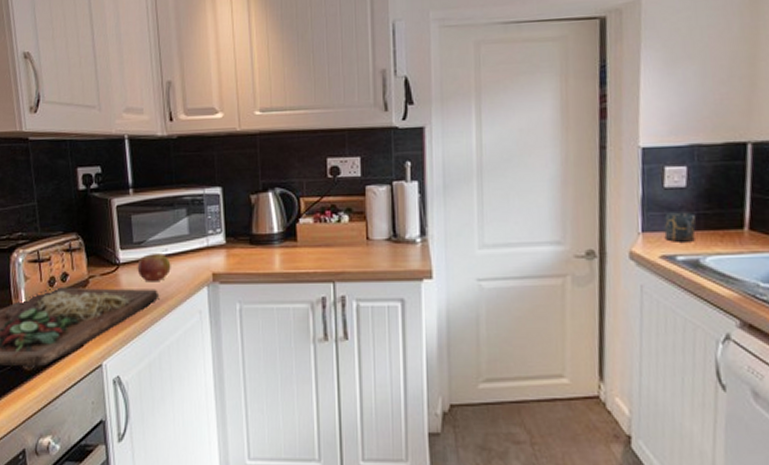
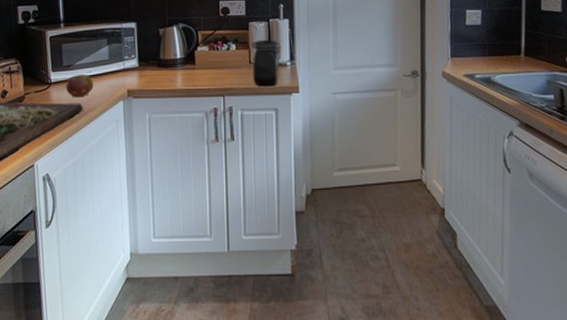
jar: none [369,209,409,270] -> present [251,40,281,87]
cup: present [664,212,697,242] -> none [466,43,488,65]

